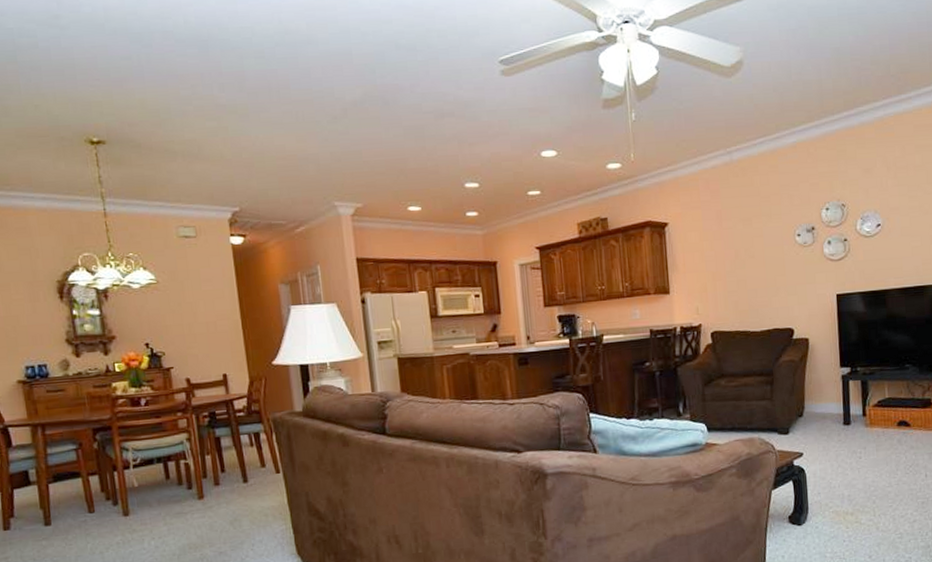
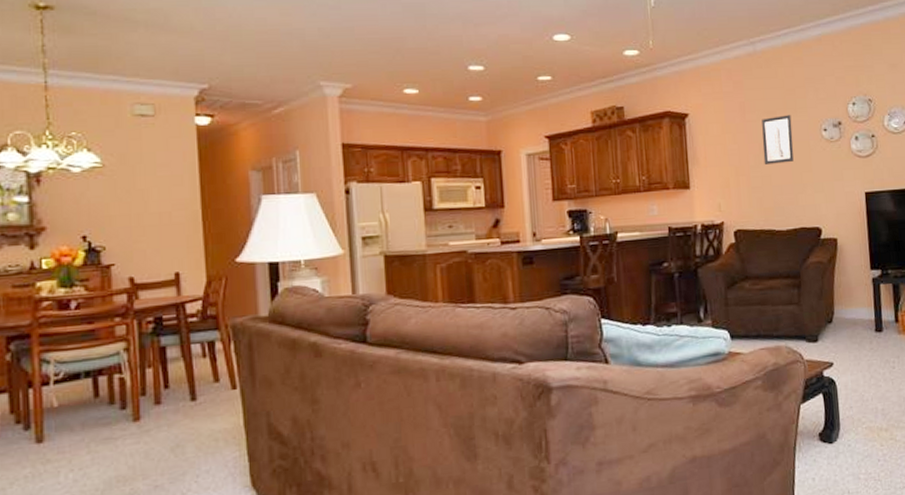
wall art: none [738,222,768,270] -> present [762,115,794,164]

